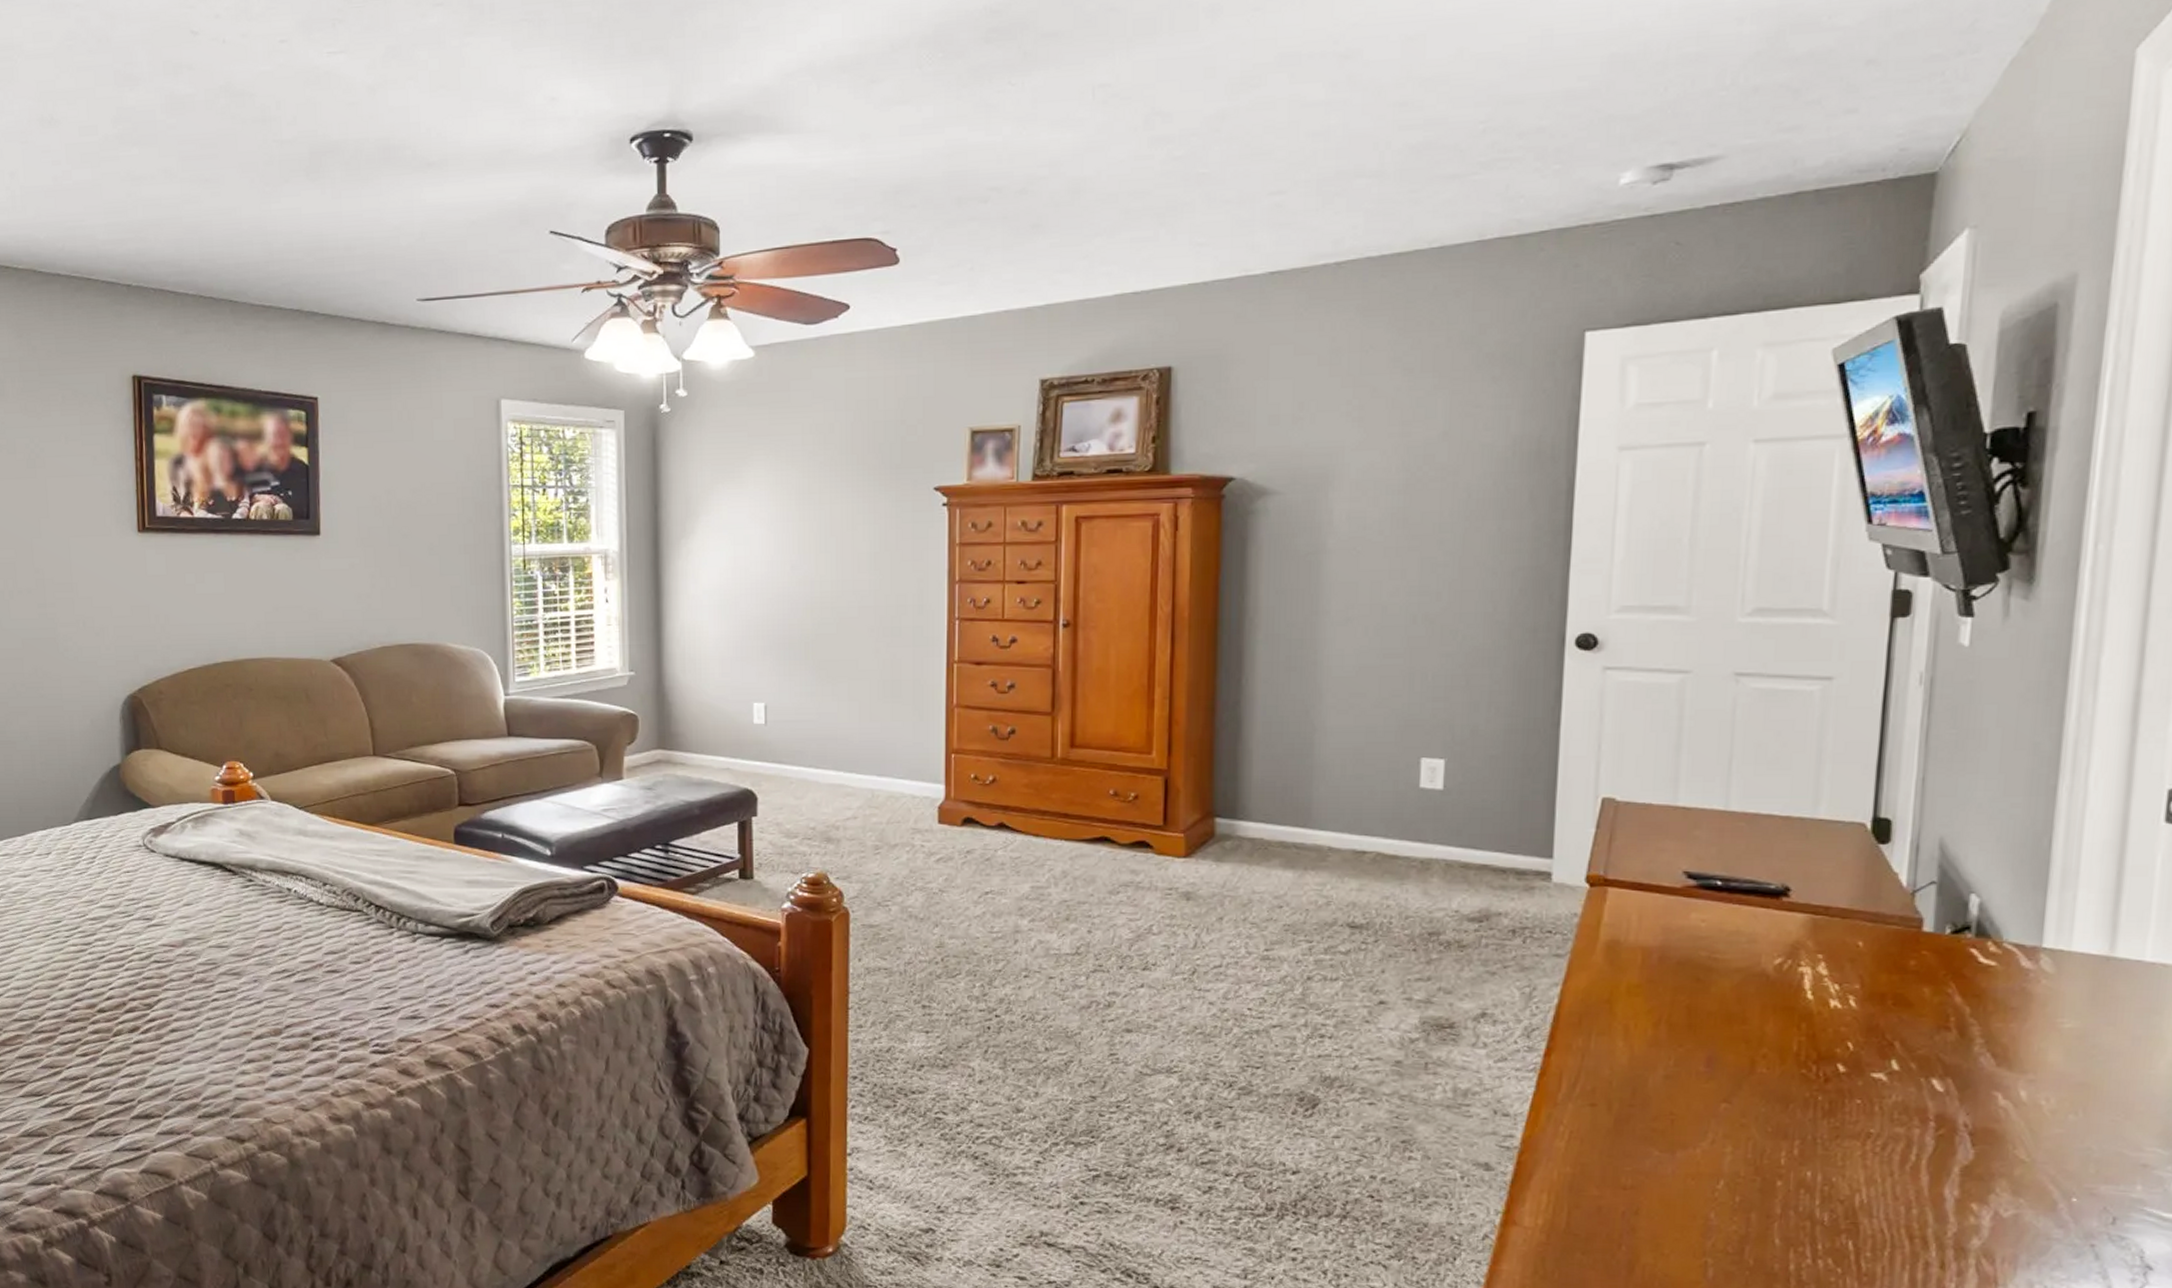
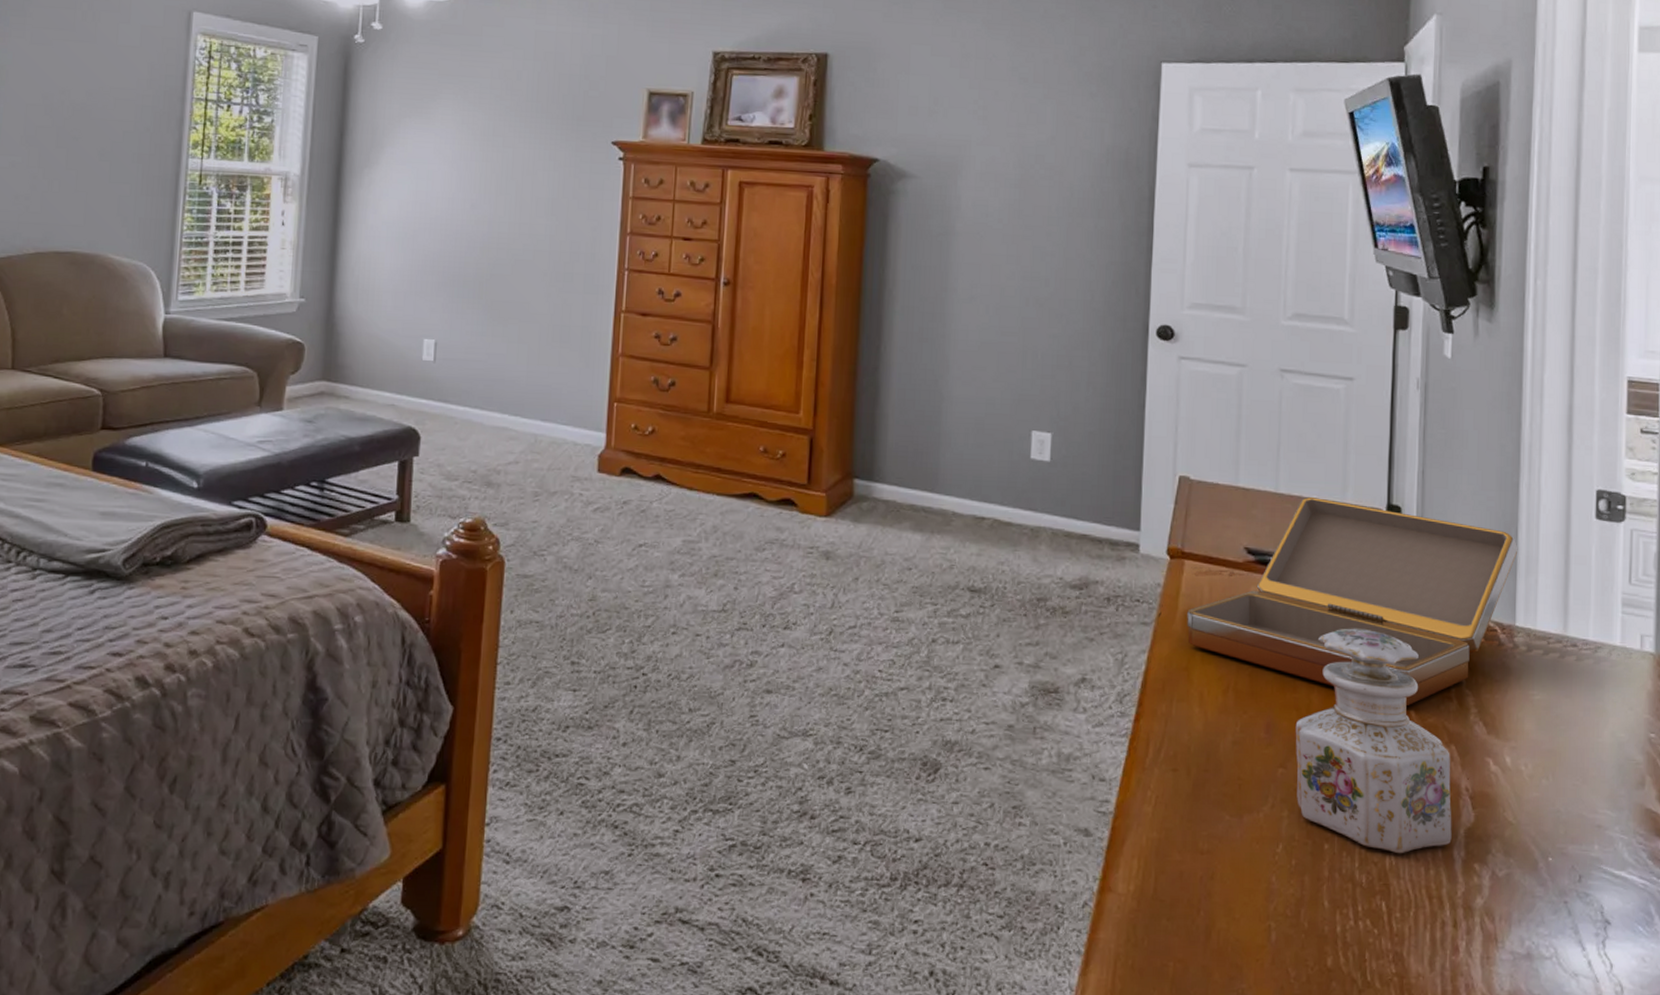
jewelry box: none [1609,814,2052,1037] -> present [1187,497,1518,706]
perfume bottle: none [1743,954,1945,1192] -> present [1295,628,1452,854]

